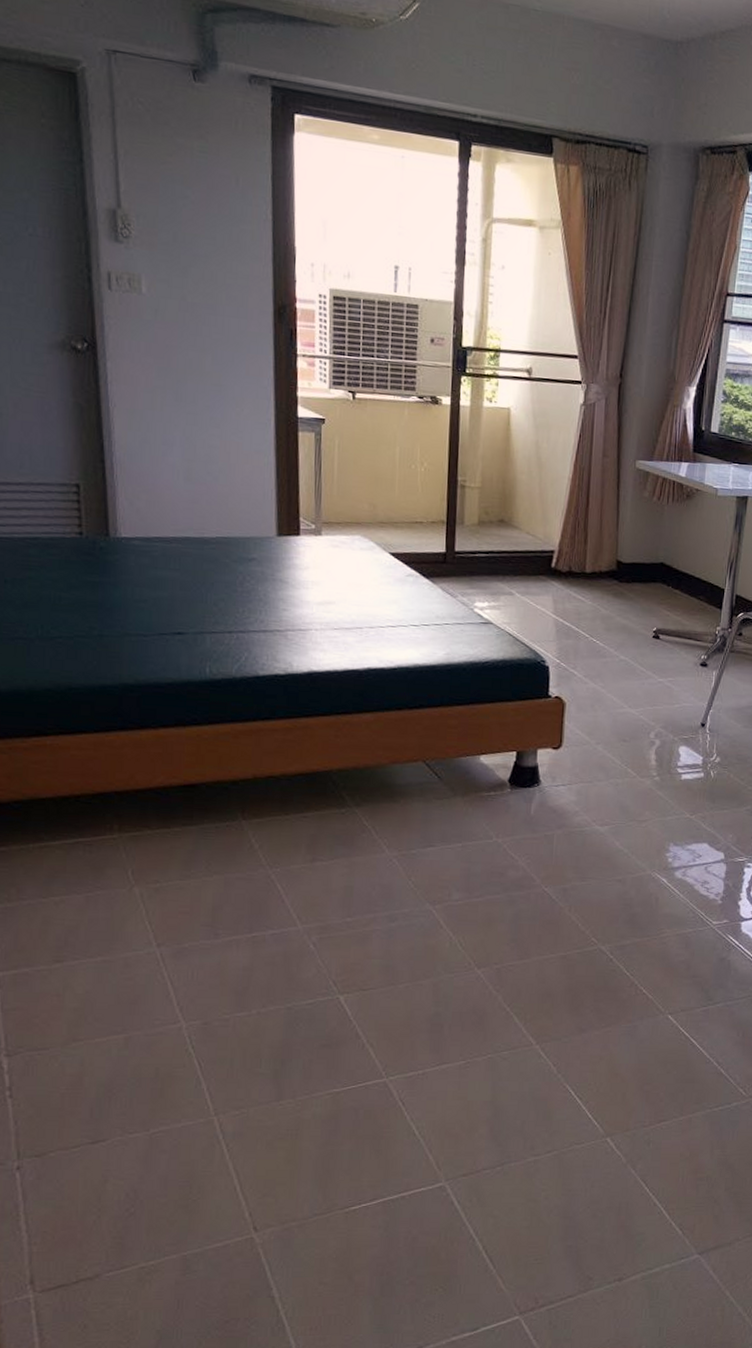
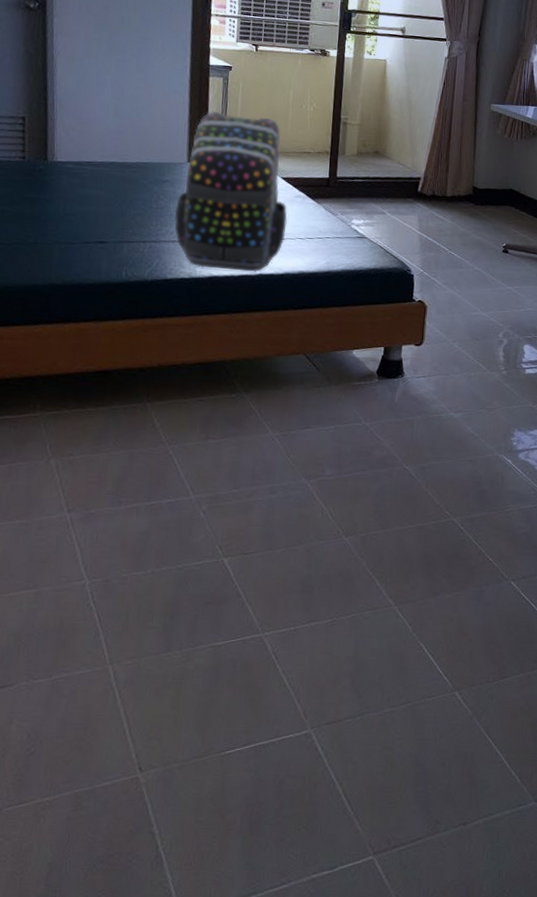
backpack: none [264,474,398,666] -> present [175,111,288,272]

